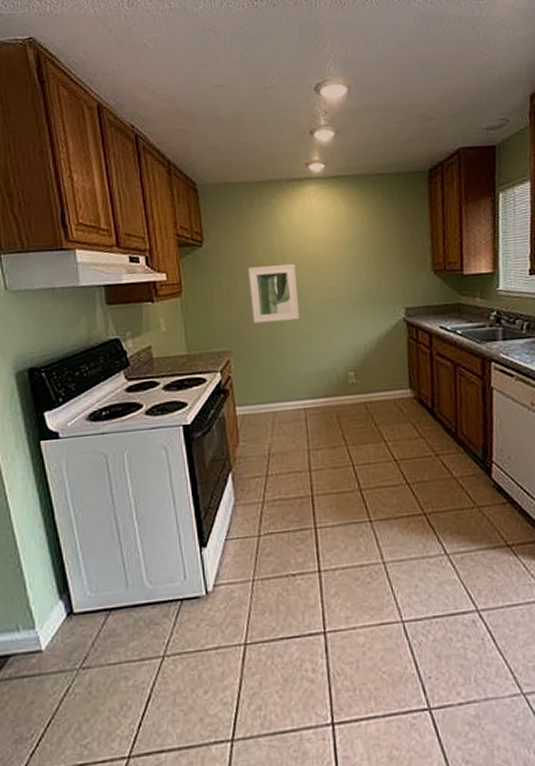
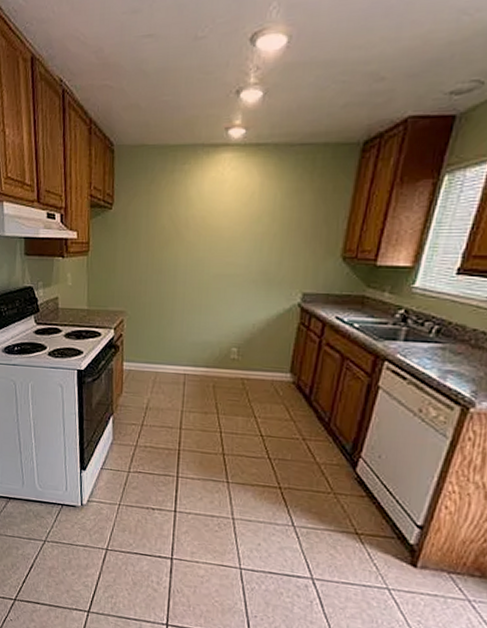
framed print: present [248,264,299,324] -> none [149,233,198,291]

